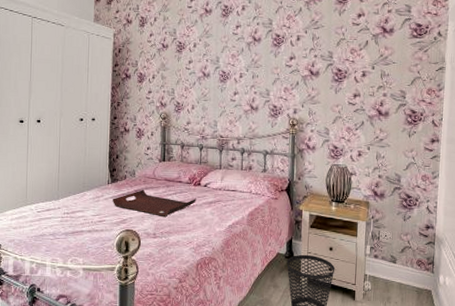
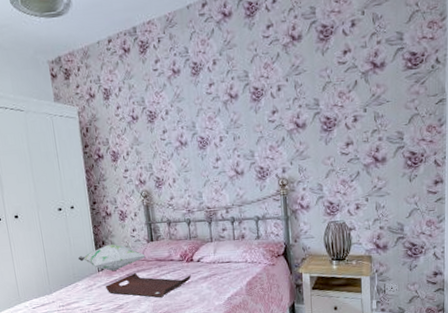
decorative pillow: none [90,159,155,185] -> present [78,244,145,271]

